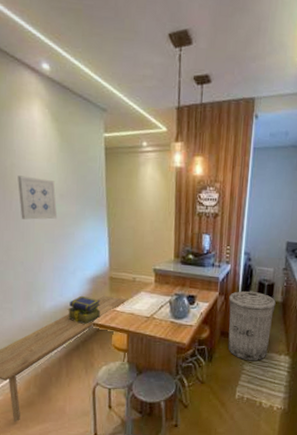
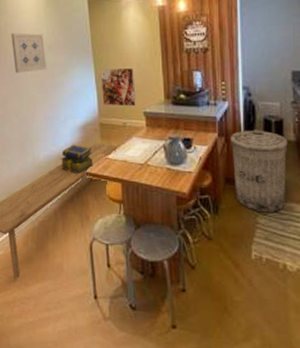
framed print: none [113,224,147,263] -> present [100,67,136,106]

